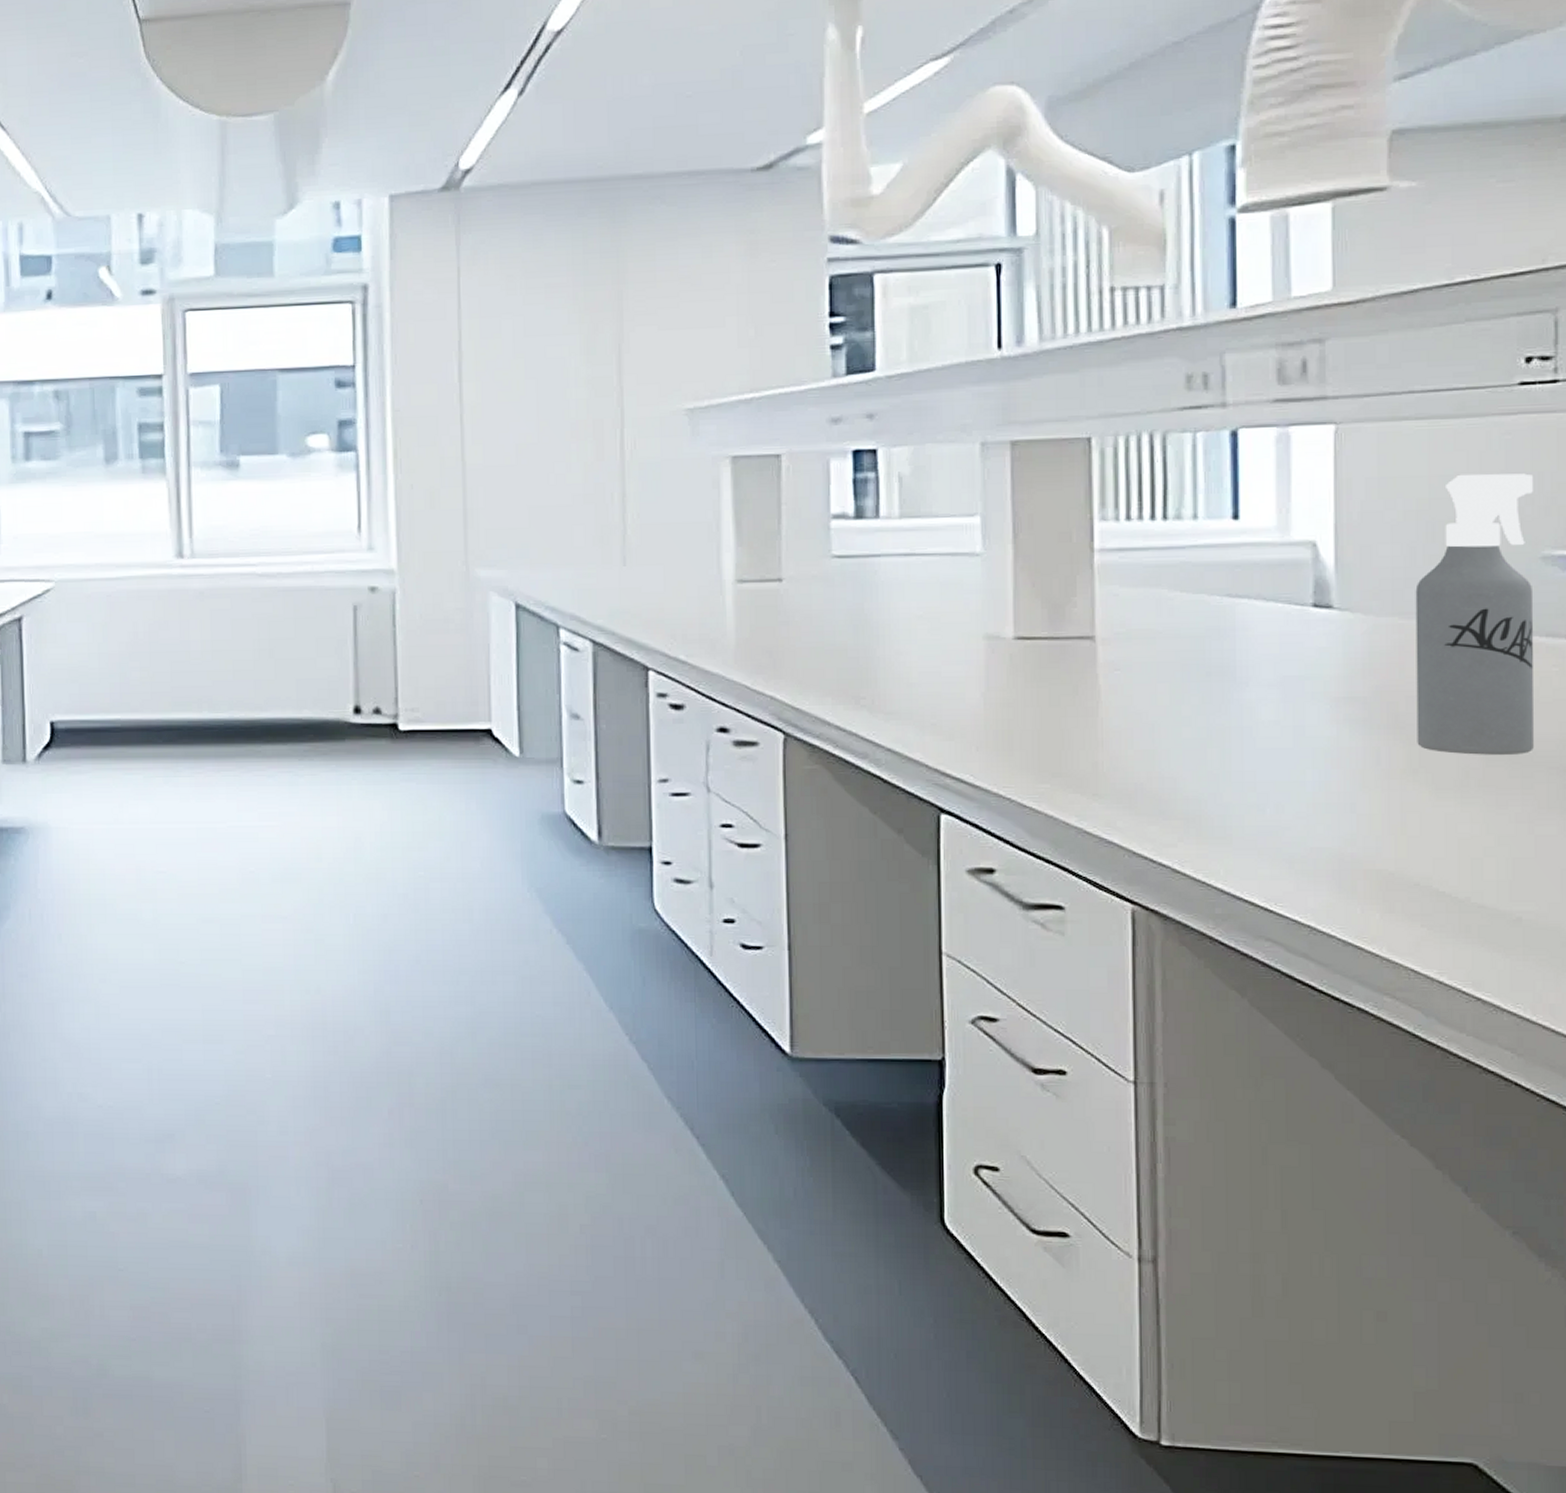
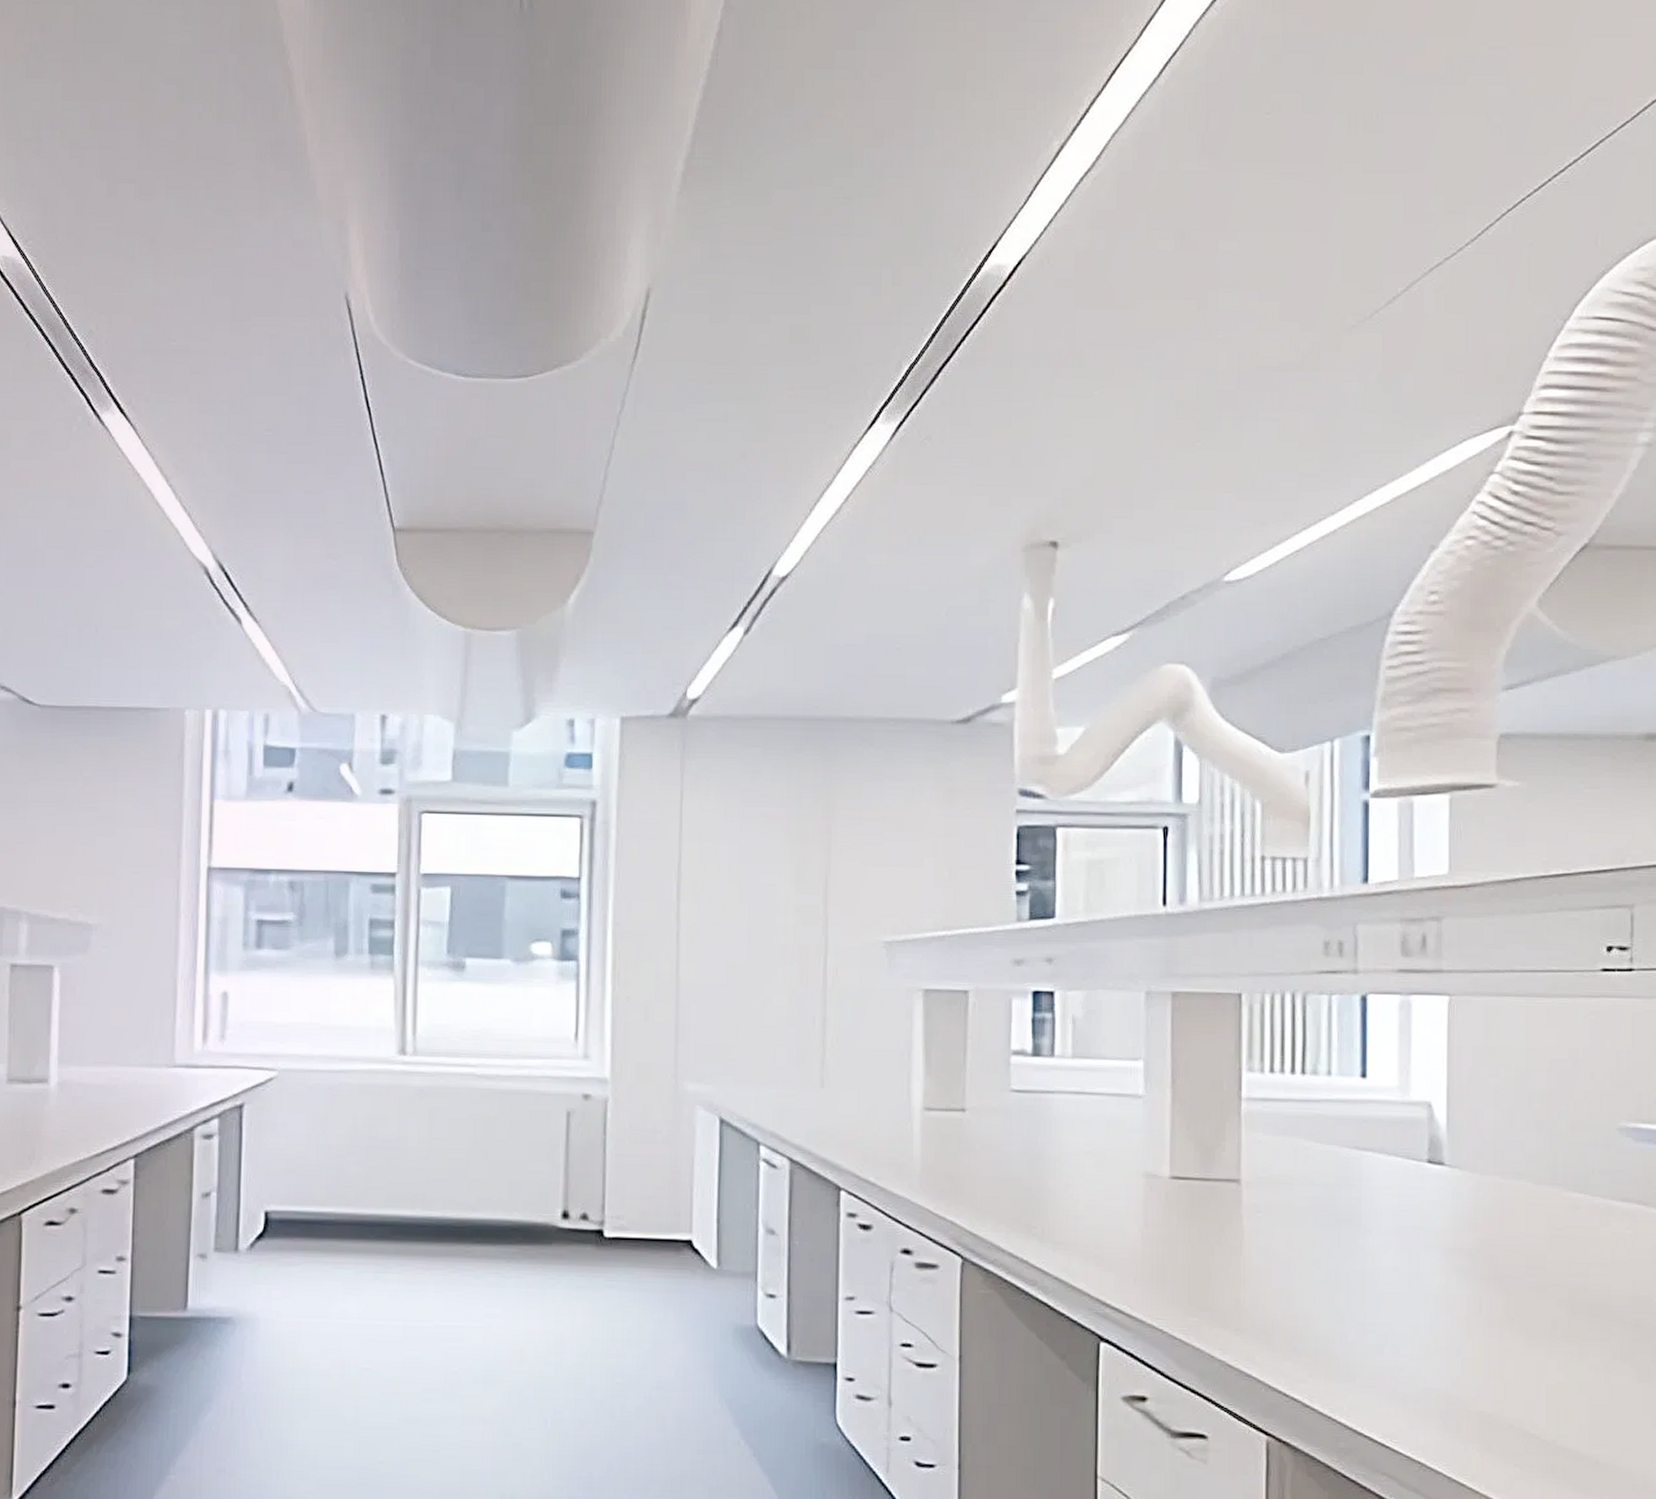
spray bottle: present [1415,473,1534,755] -> none [1513,1048,1612,1309]

